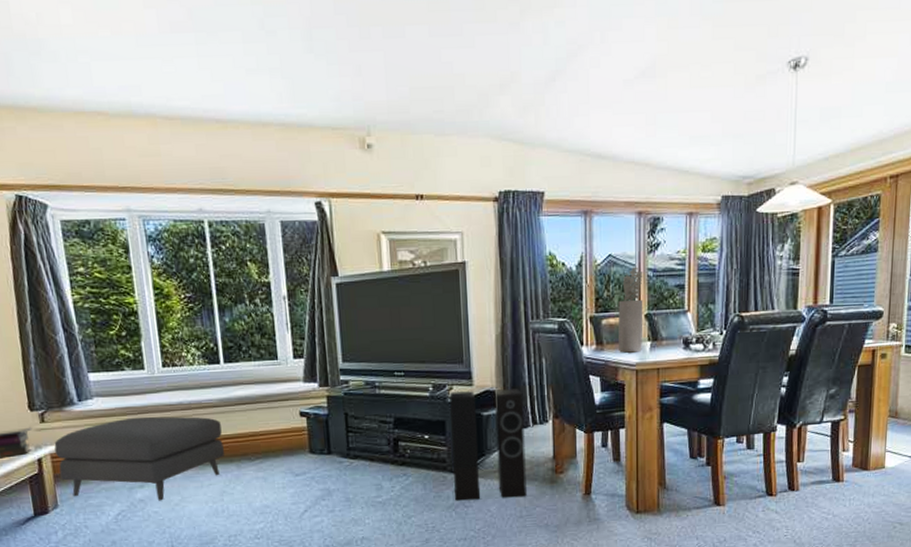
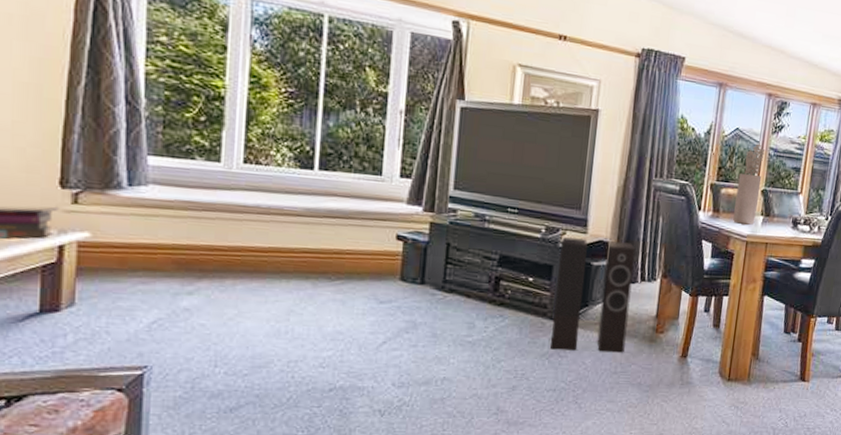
ottoman: present [54,416,225,501] -> none [85,213,302,313]

